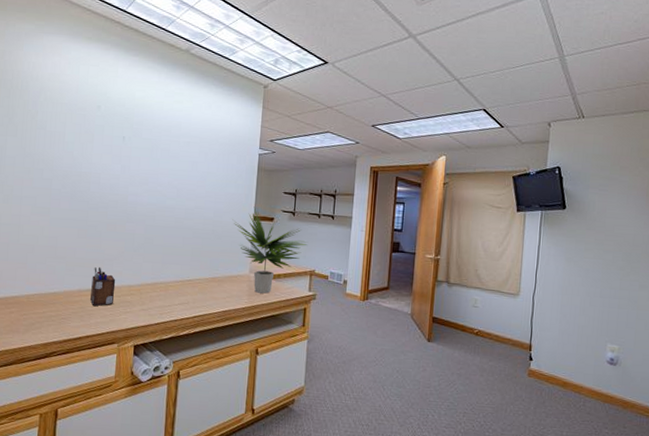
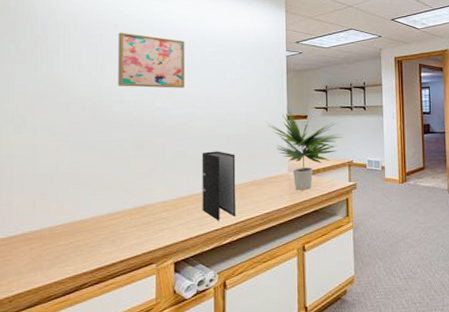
desk organizer: present [90,266,116,307] -> none [122,186,149,229]
wall art: none [96,114,162,176] -> present [117,32,186,88]
binder: none [164,242,200,312] -> present [201,151,236,221]

